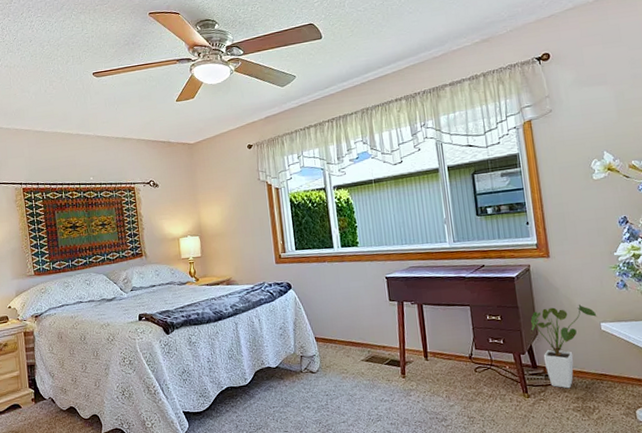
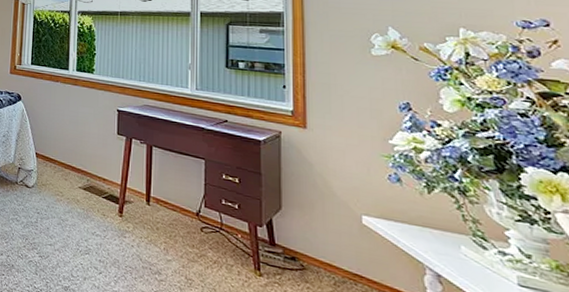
house plant: present [531,305,597,389] -> none [273,182,359,280]

